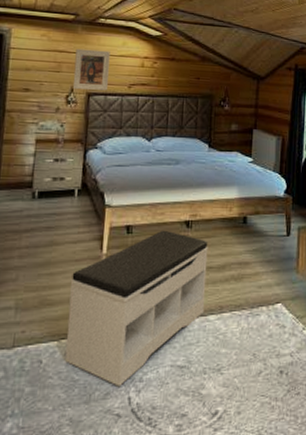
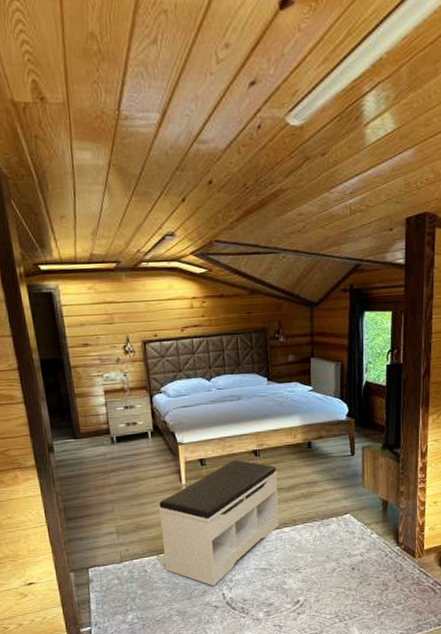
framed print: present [72,48,111,91] -> none [124,296,162,340]

